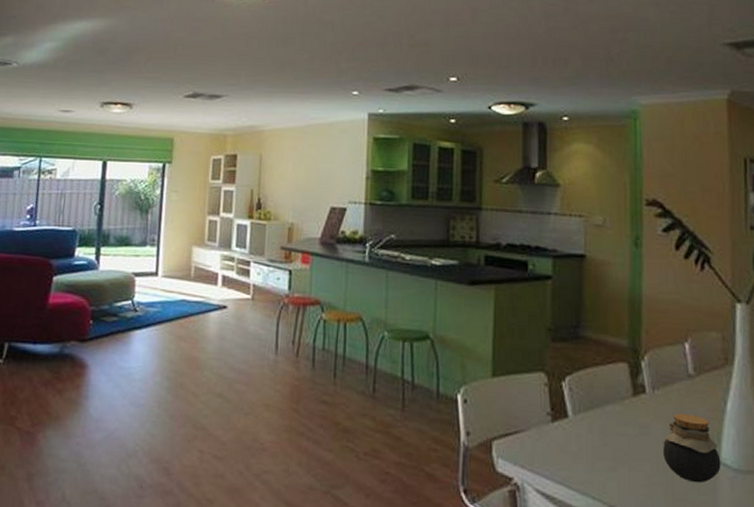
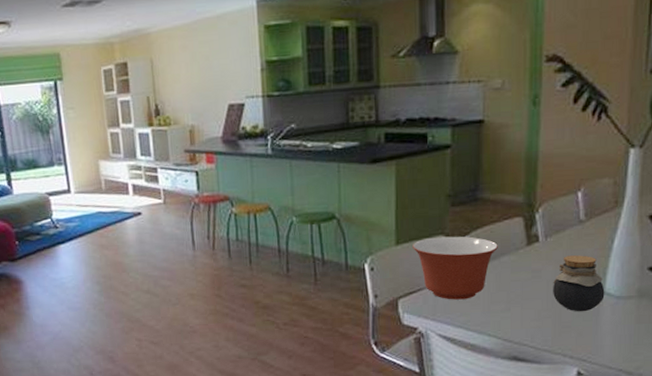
mixing bowl: none [510,373,602,451] -> present [413,236,498,300]

